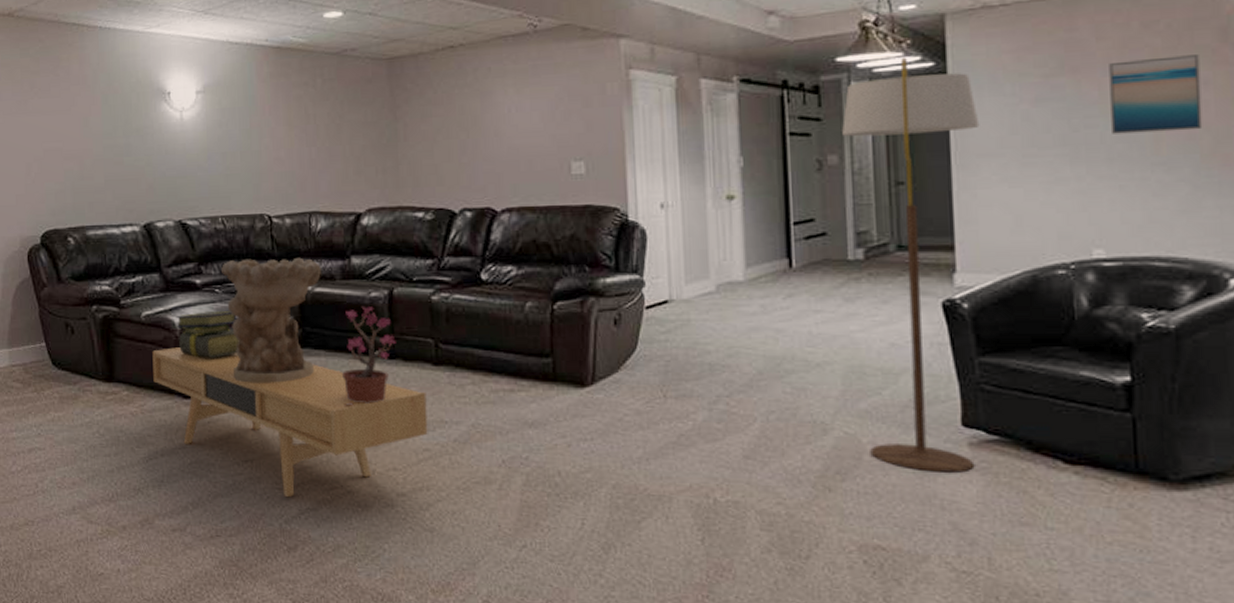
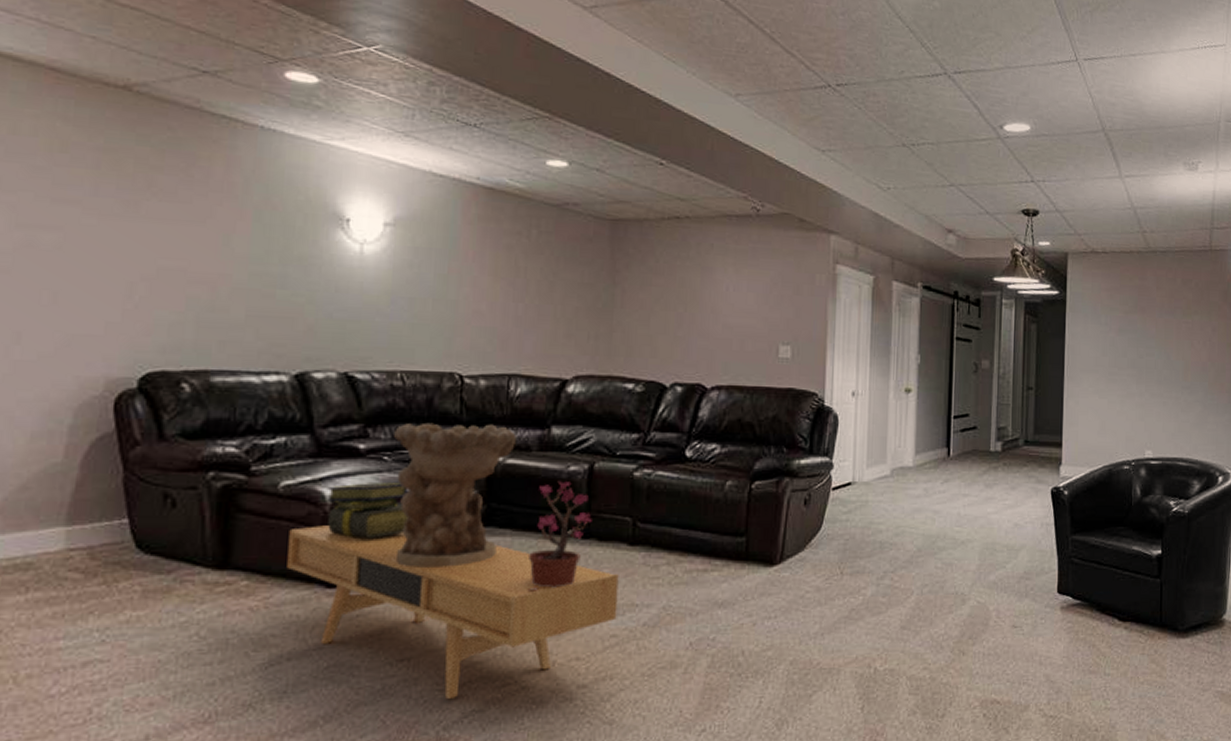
floor lamp: present [842,57,980,473] -> none [994,284,1084,633]
wall art: present [1109,55,1203,134] -> none [1162,307,1212,365]

